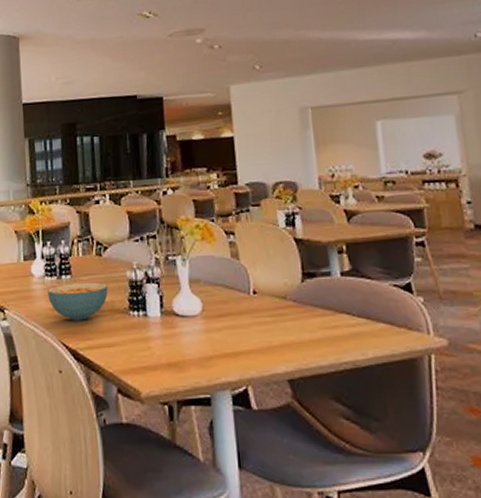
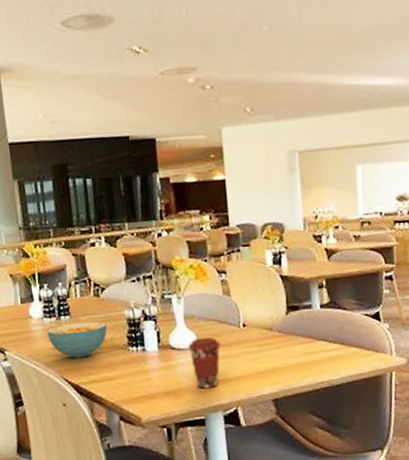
coffee cup: none [193,304,229,362] -> present [188,337,221,389]

